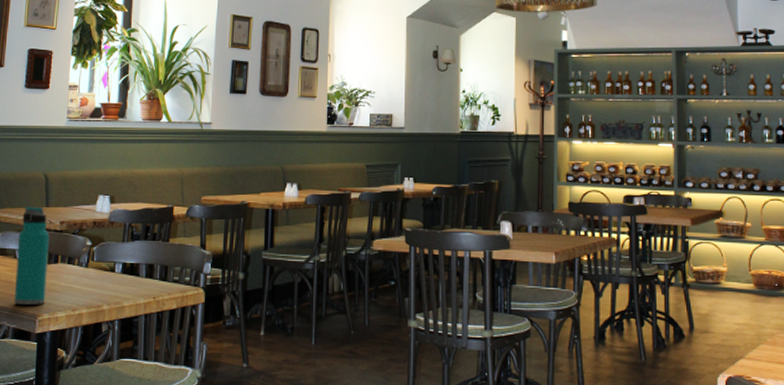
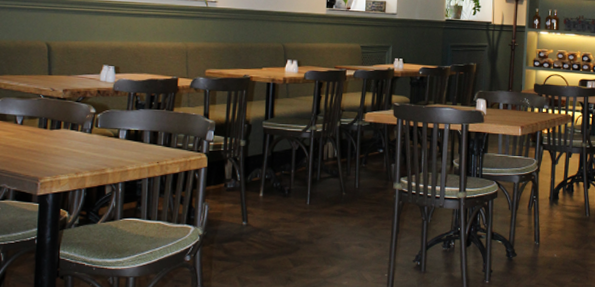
water bottle: present [13,206,50,305] -> none [14,73,52,168]

